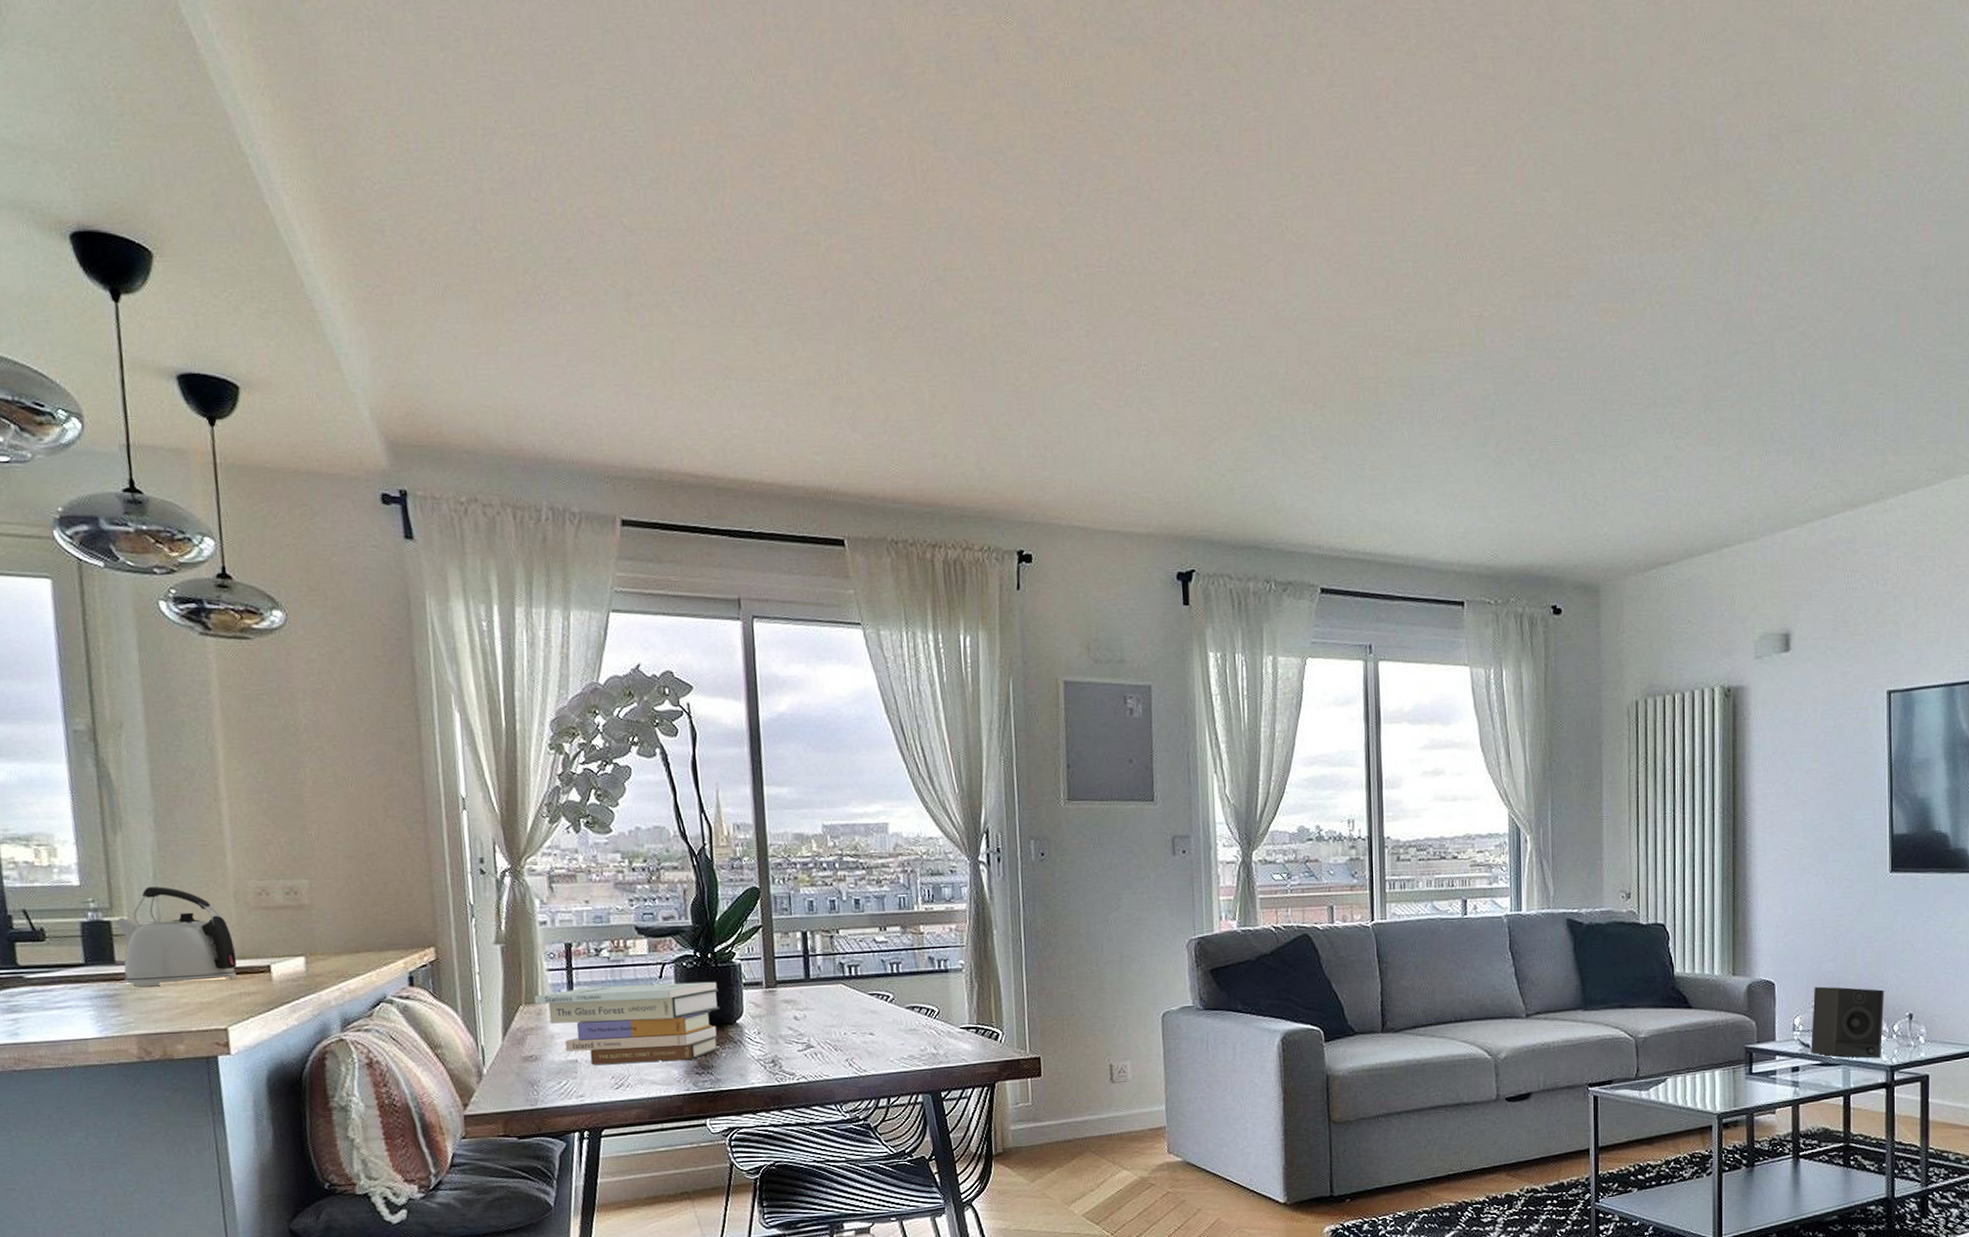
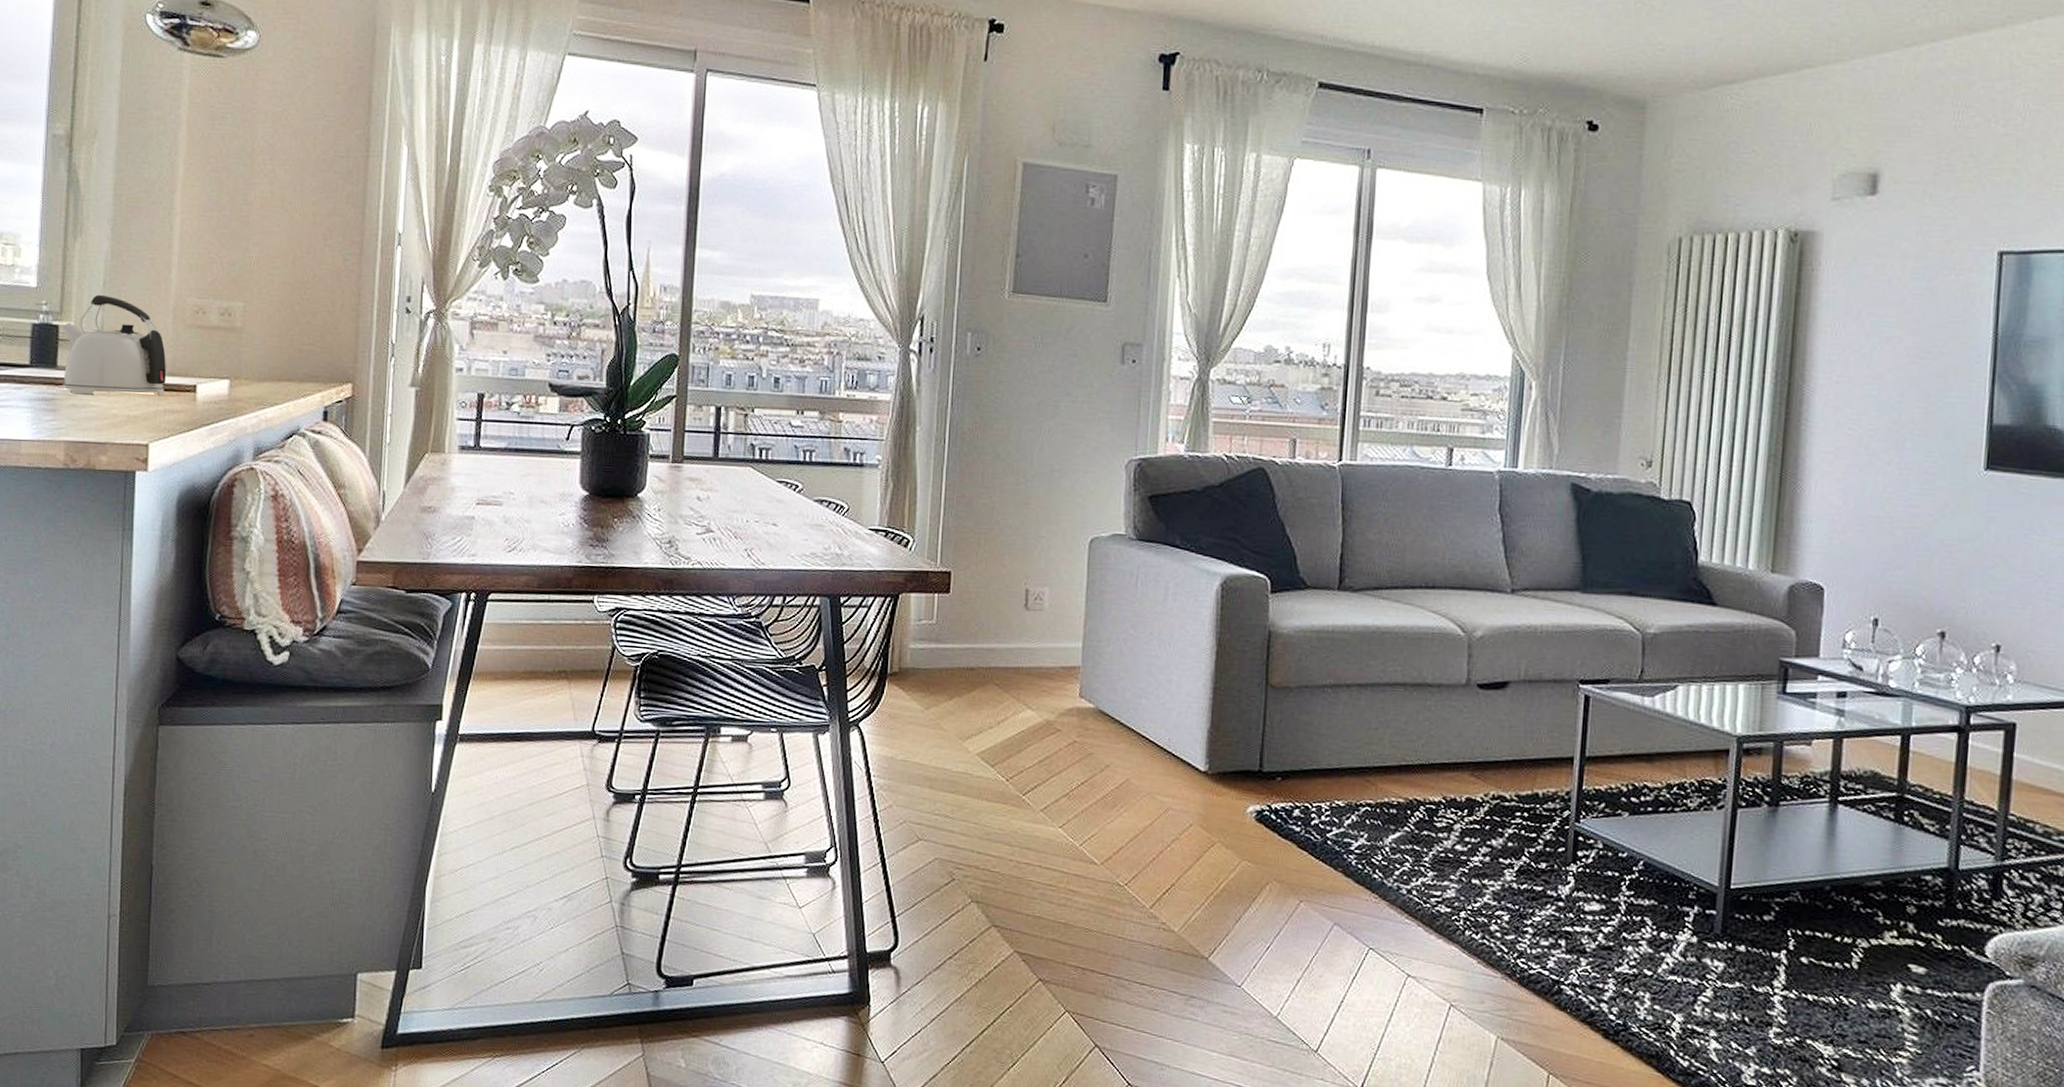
books: present [533,981,721,1065] -> none [440,441,624,530]
studio monitor: present [1811,986,1885,1059] -> none [1863,598,1966,696]

